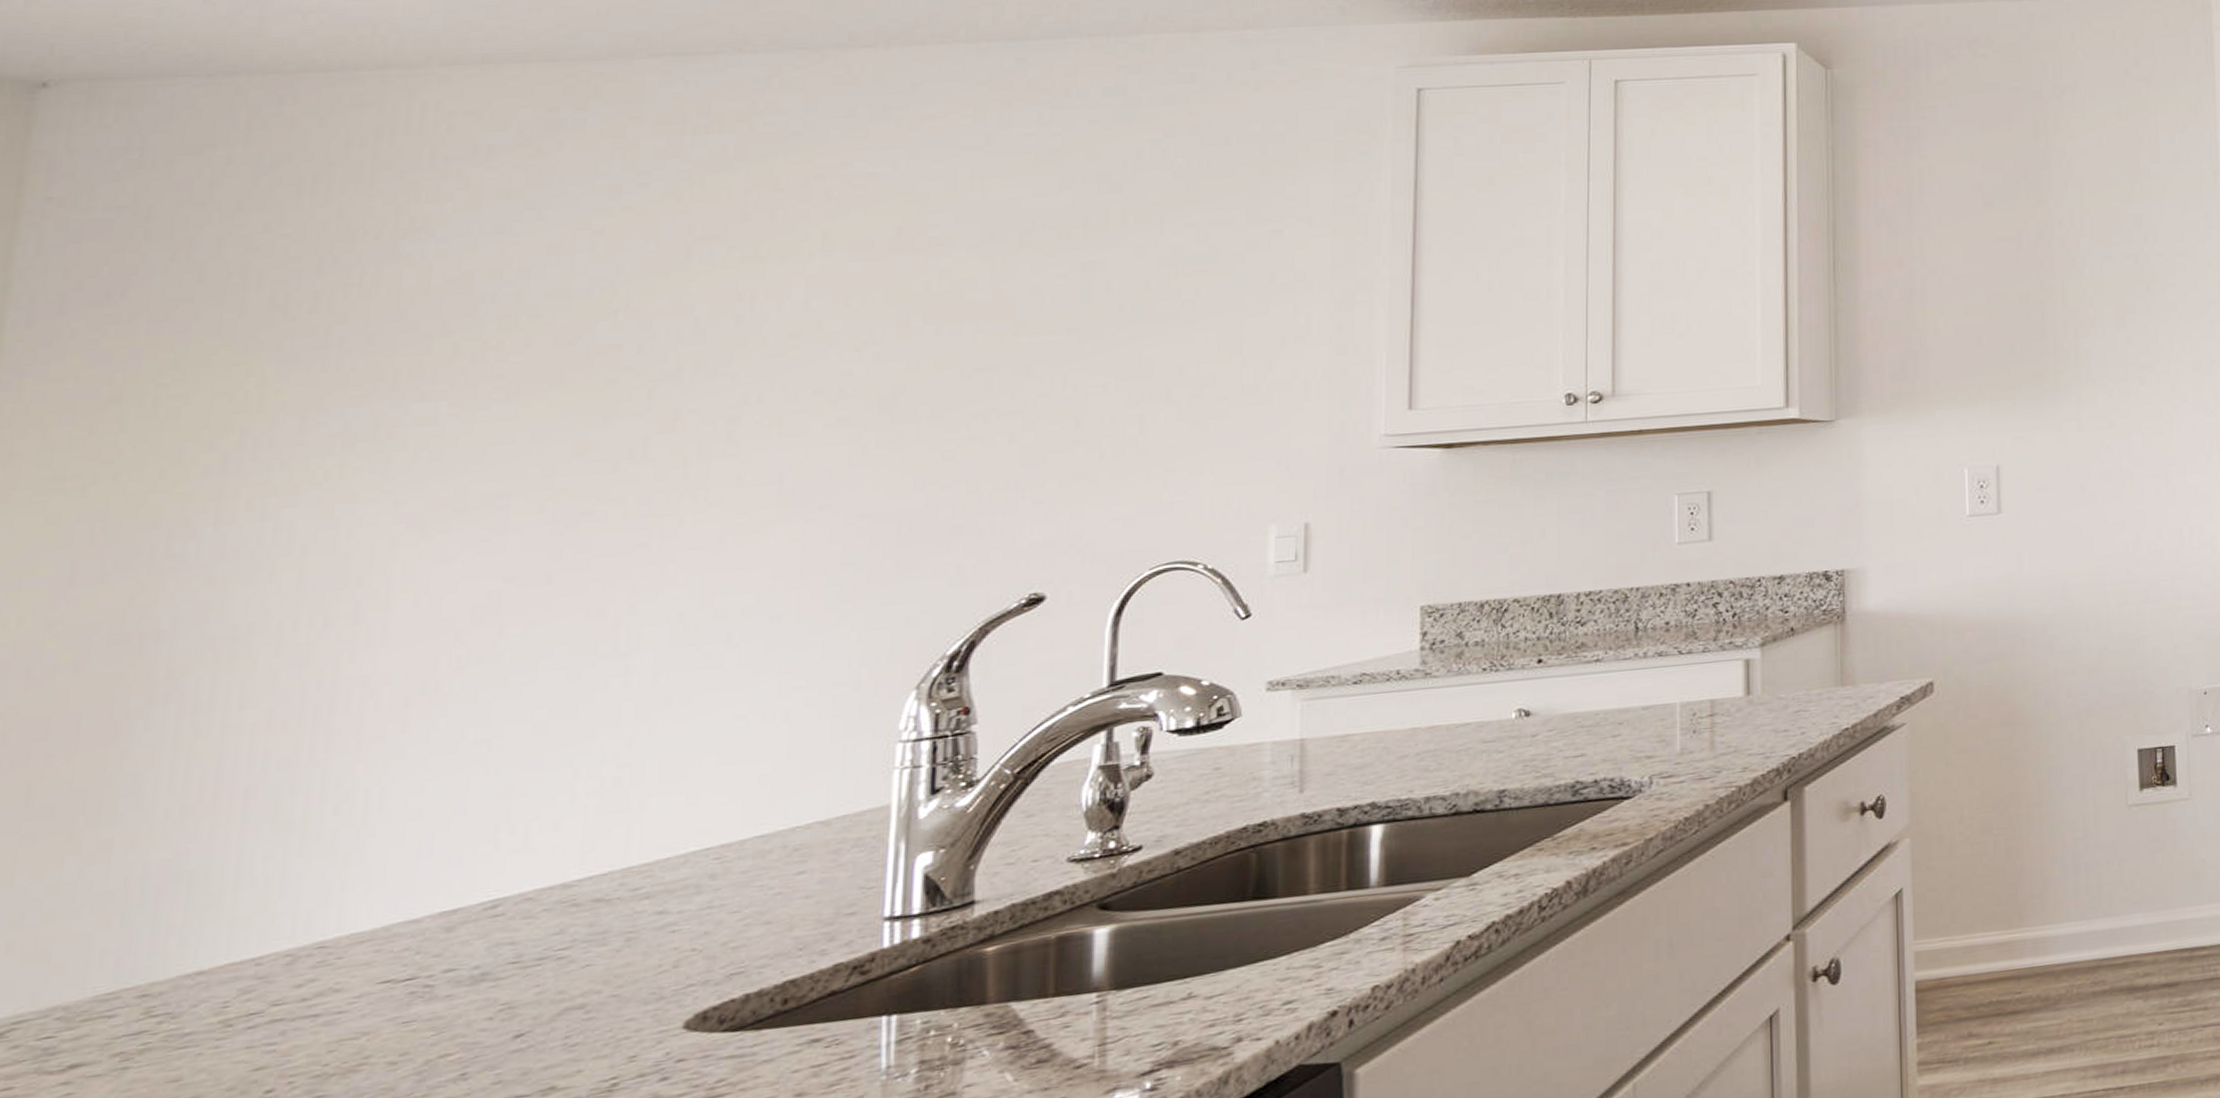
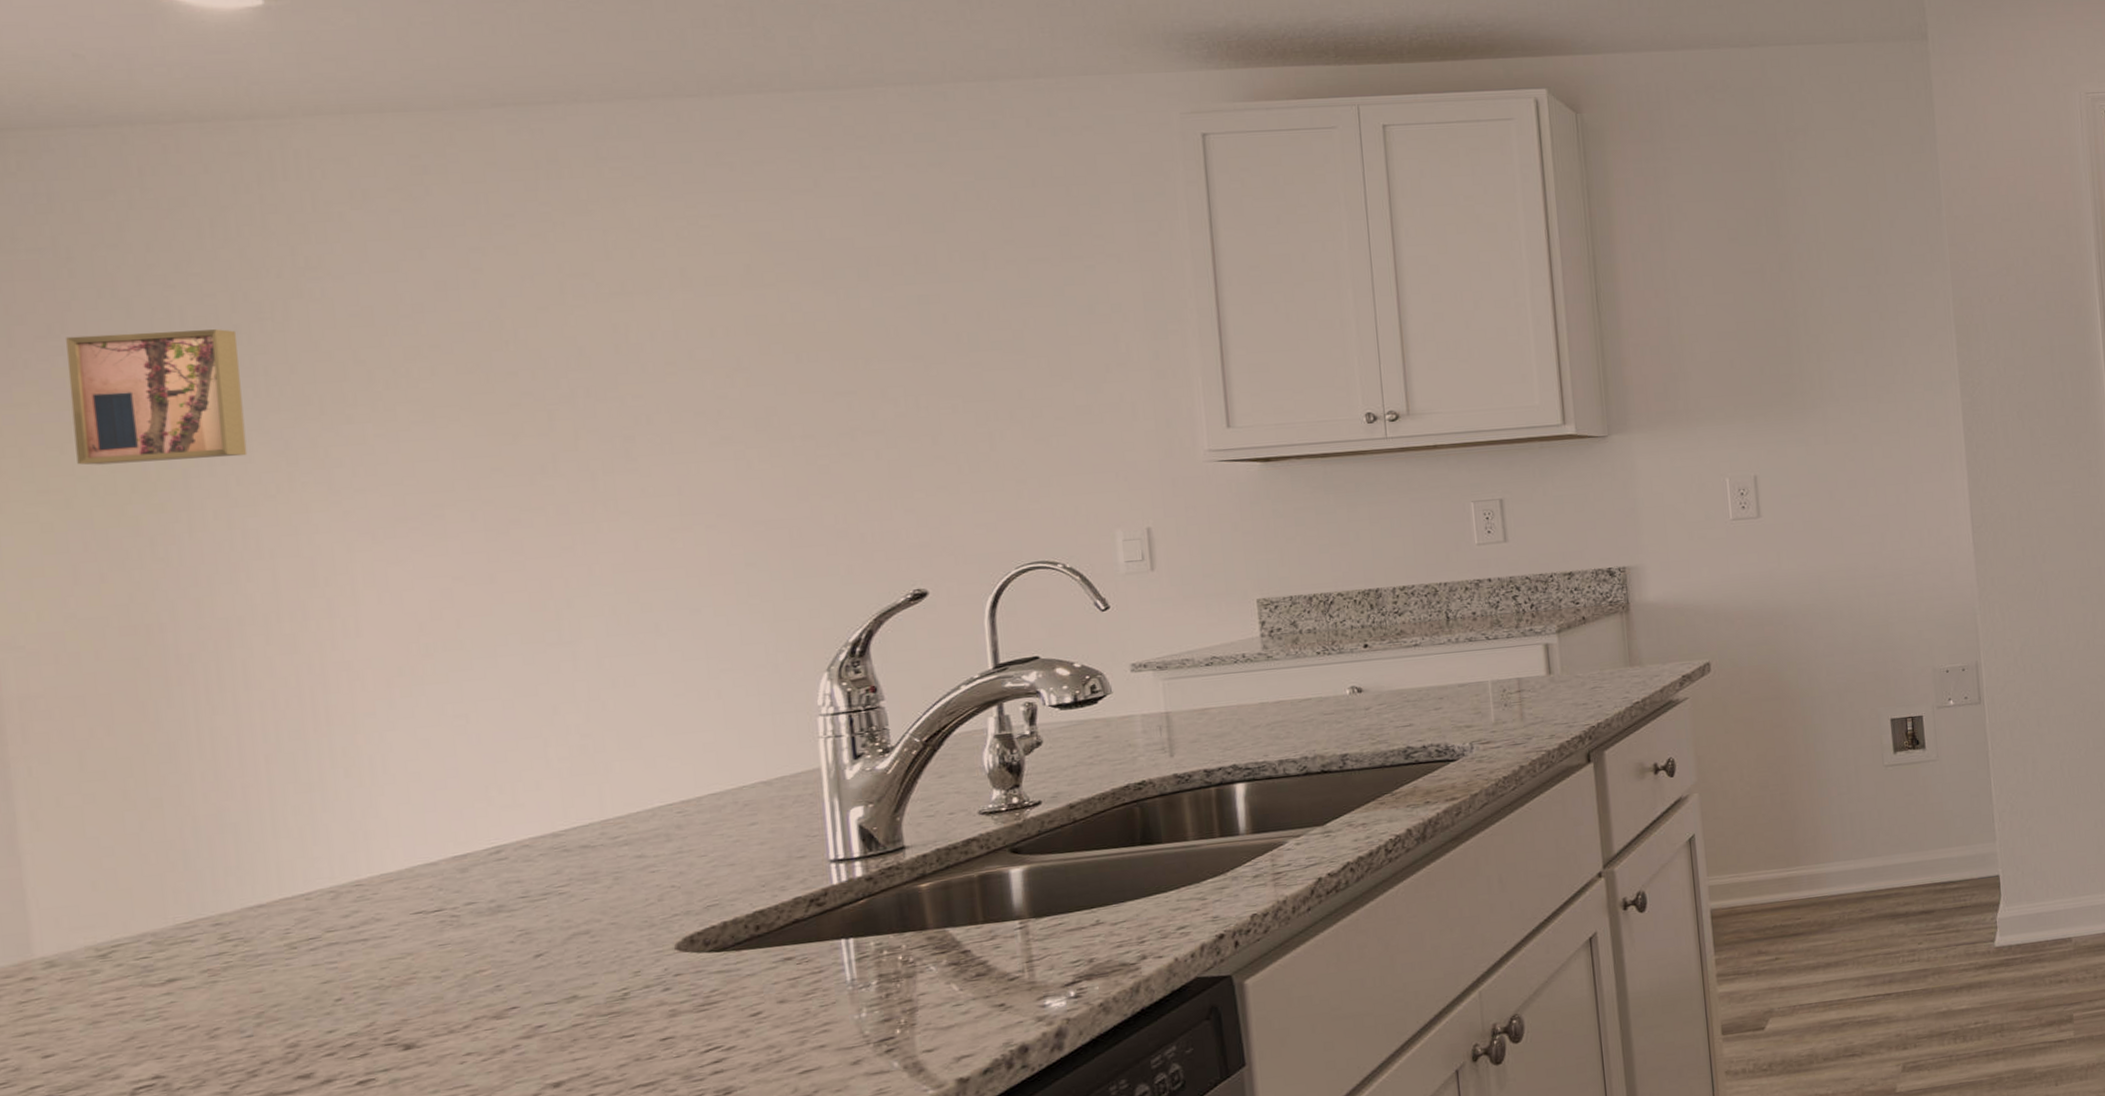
wall art: none [105,296,317,448] -> present [66,329,248,465]

